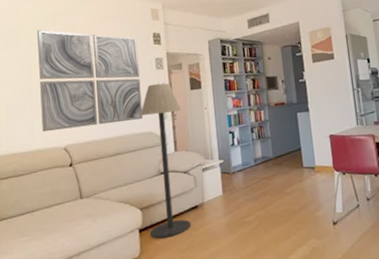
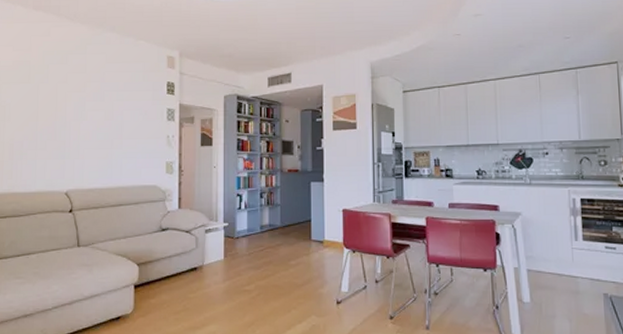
wall art: present [37,29,143,132] -> none [45,67,150,174]
floor lamp: present [140,83,191,239] -> none [144,135,190,297]

